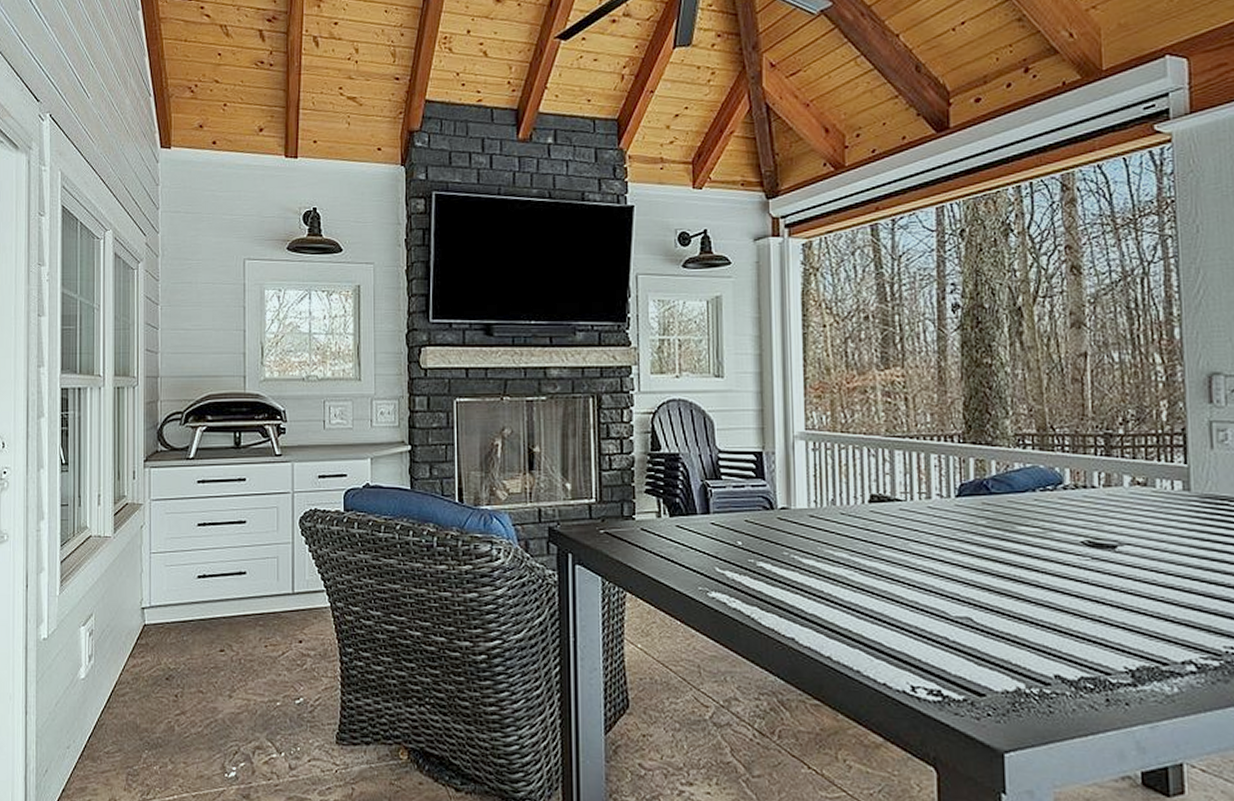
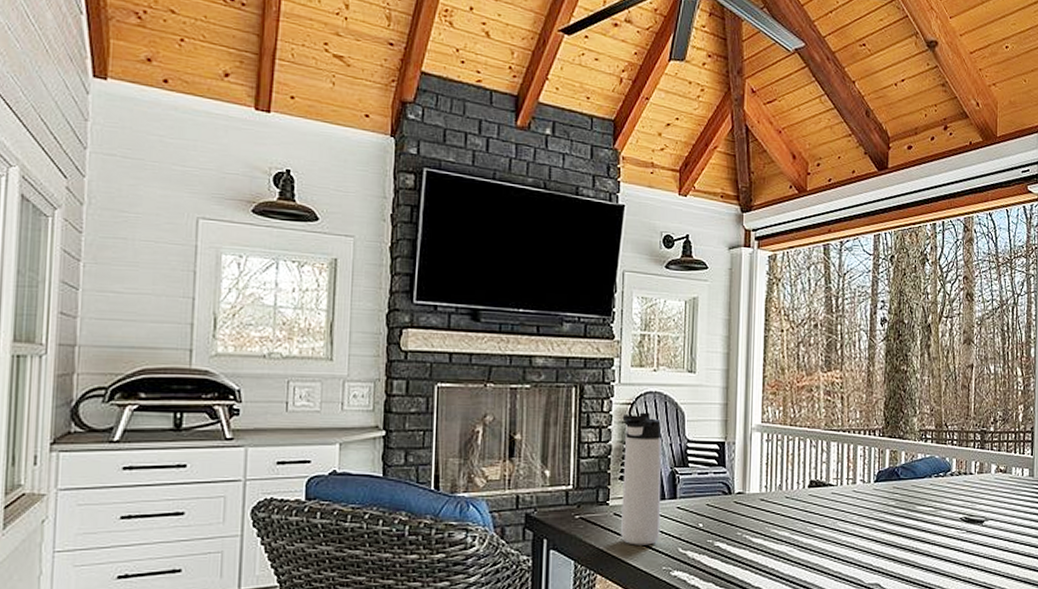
thermos bottle: none [644,421,693,563] -> present [621,412,662,545]

